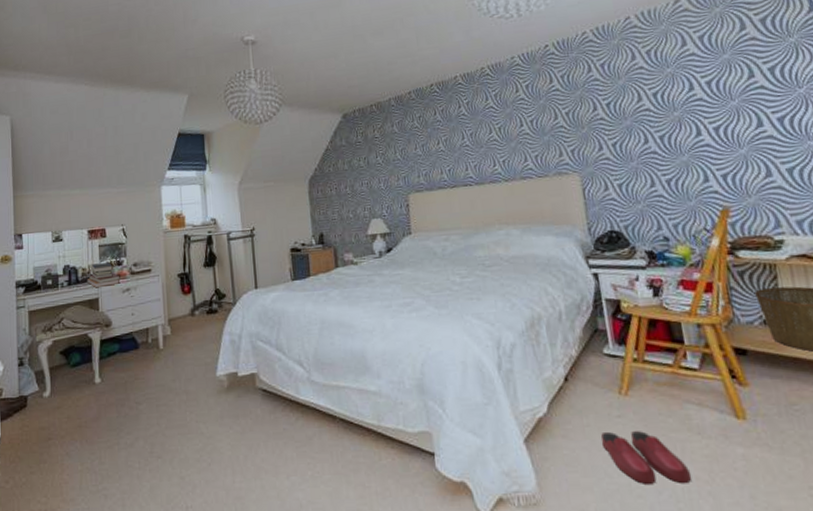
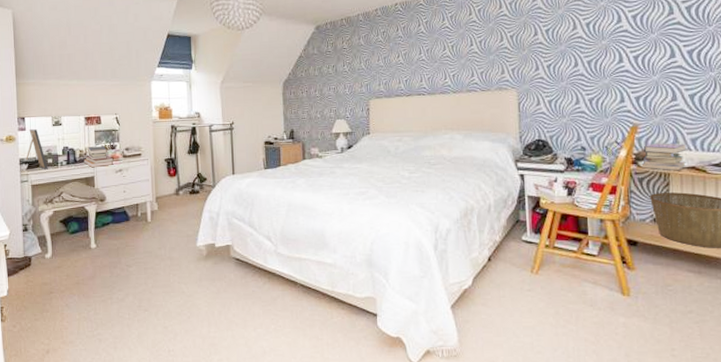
picture frame: none [23,246,47,293] -> present [26,128,48,170]
slippers: present [601,431,691,484] -> none [514,302,581,343]
books: none [739,227,793,261] -> present [641,143,687,171]

